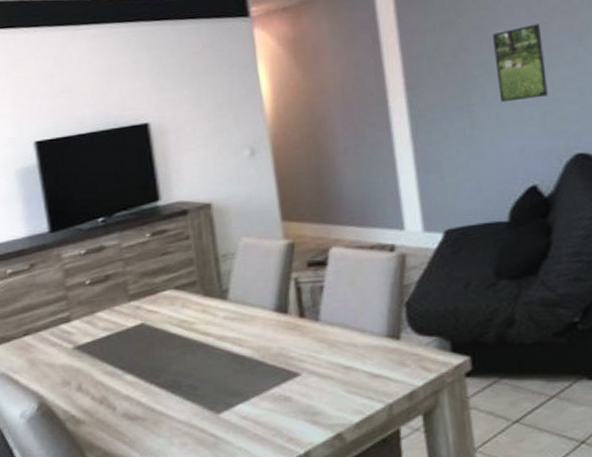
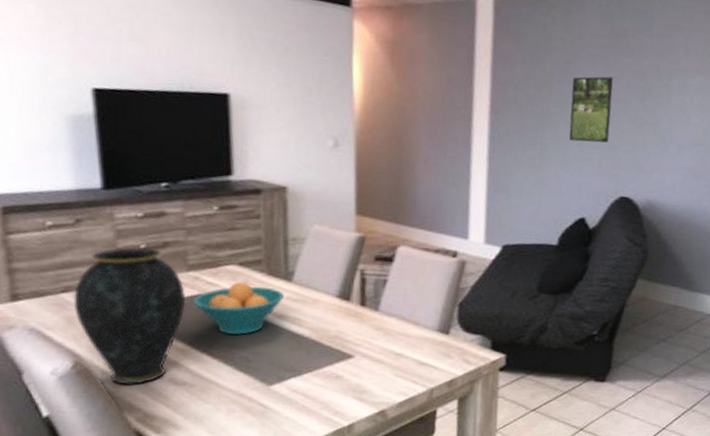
vase: none [34,282,130,422] -> present [73,247,185,384]
fruit bowl: none [137,305,223,362] -> present [193,281,285,335]

